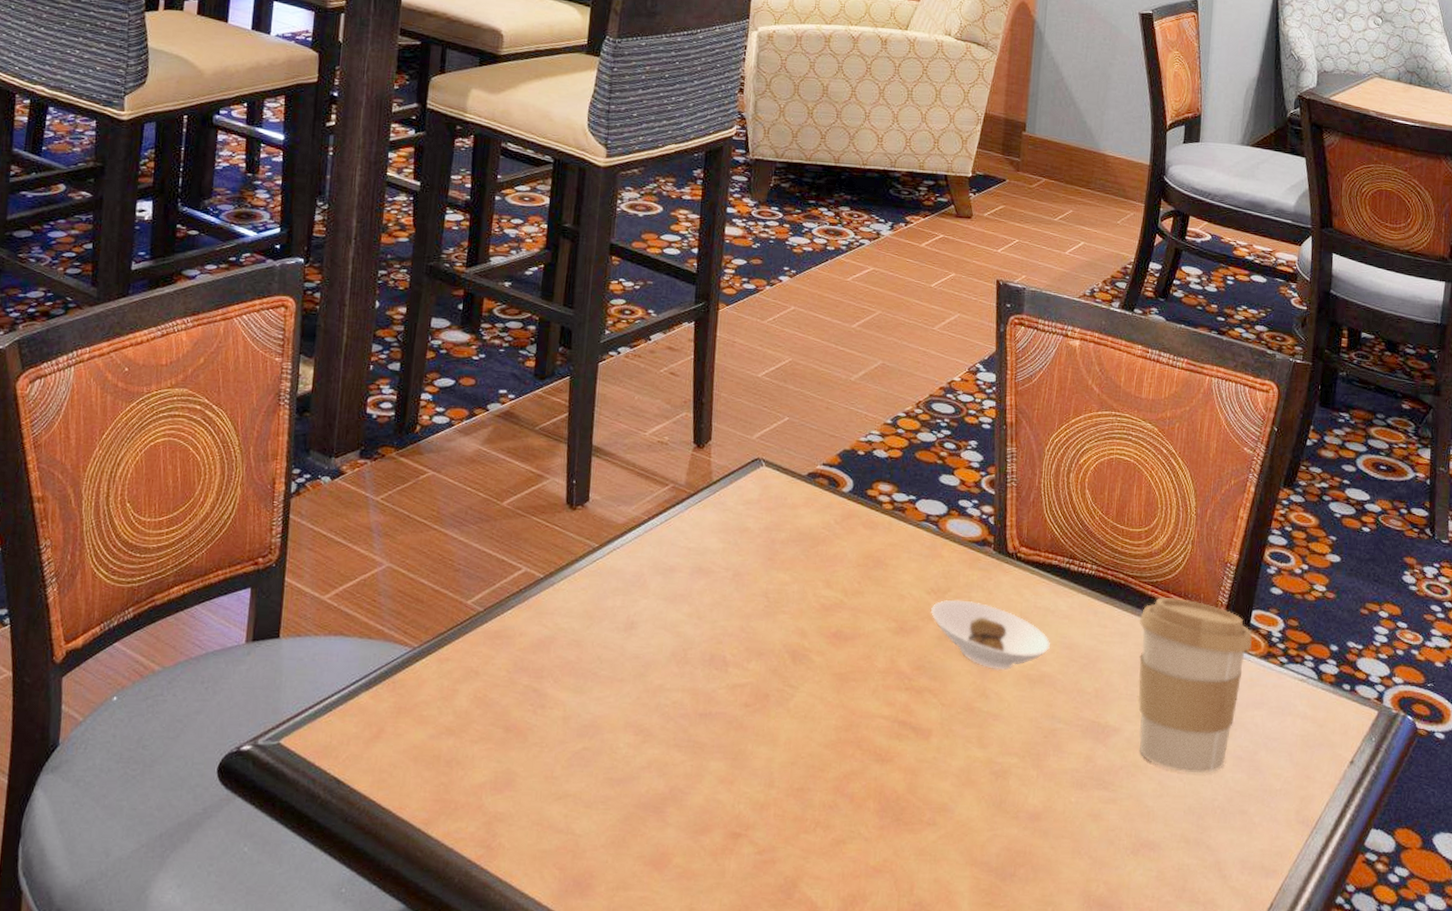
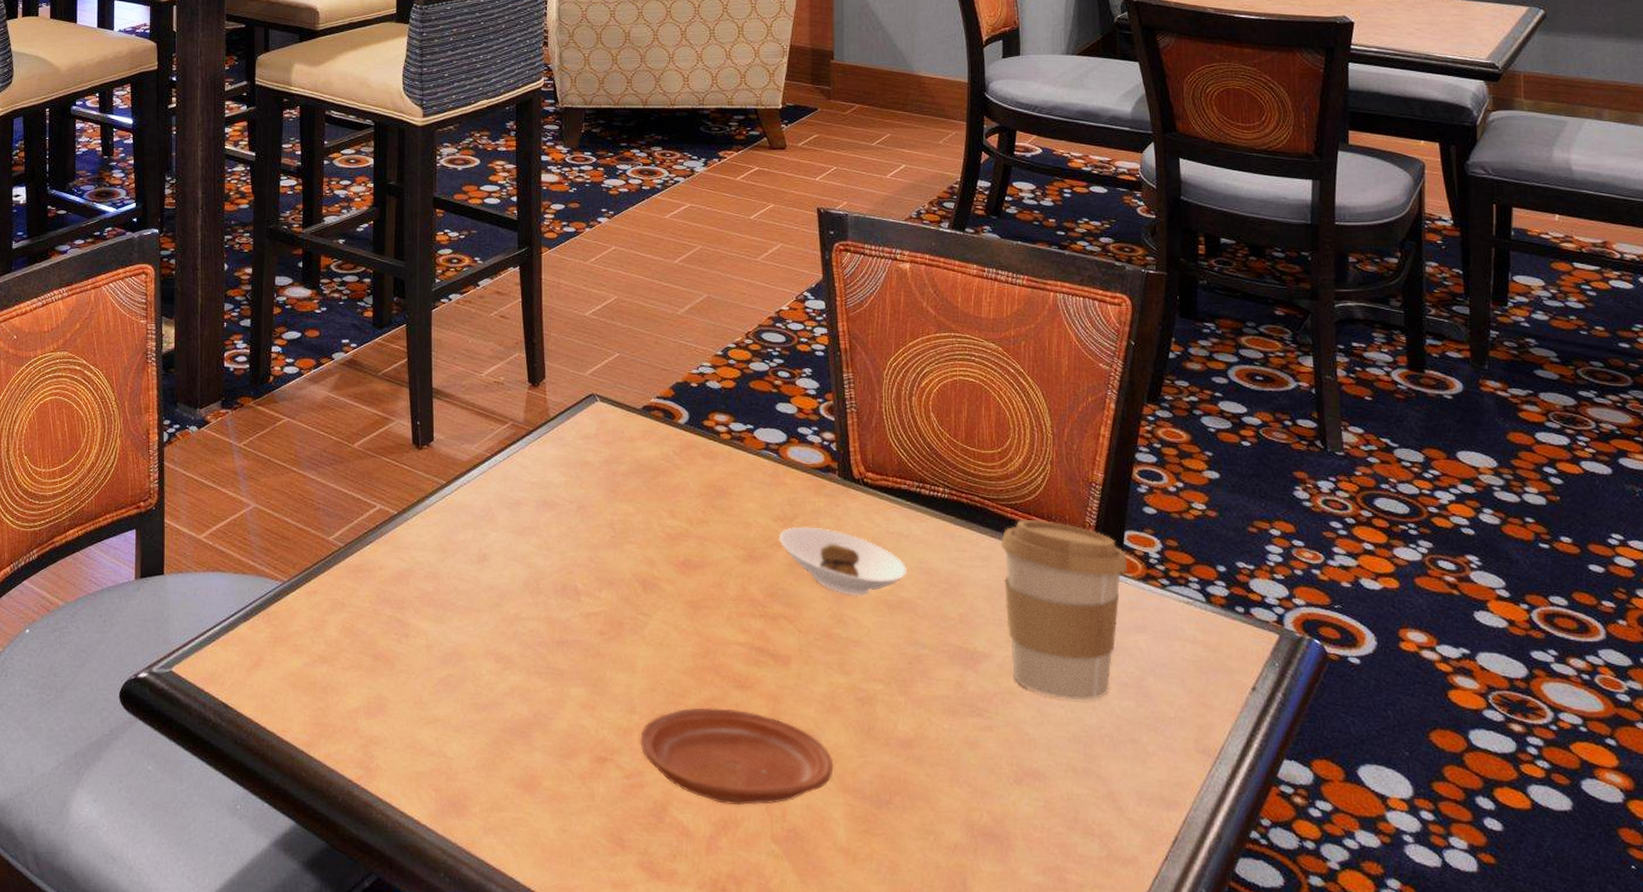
plate: none [776,781,964,881] -> present [640,707,834,806]

